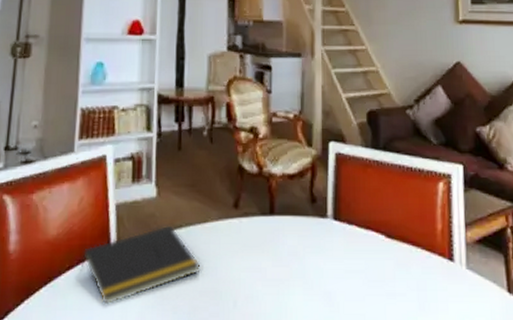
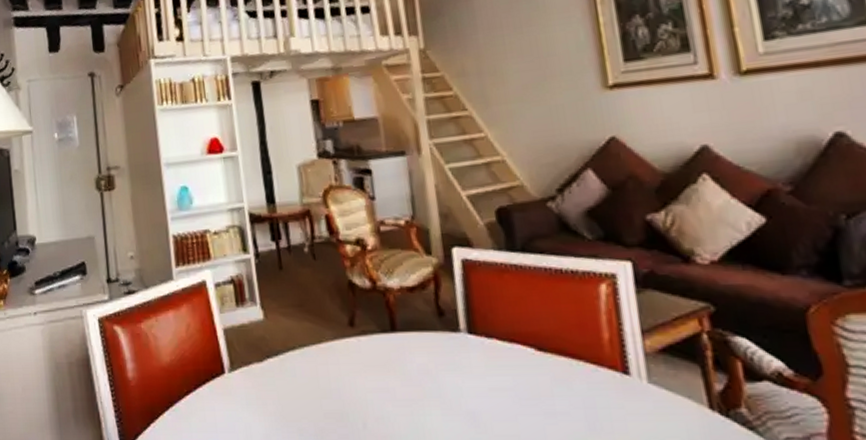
notepad: present [80,225,201,305] -> none [198,347,322,428]

